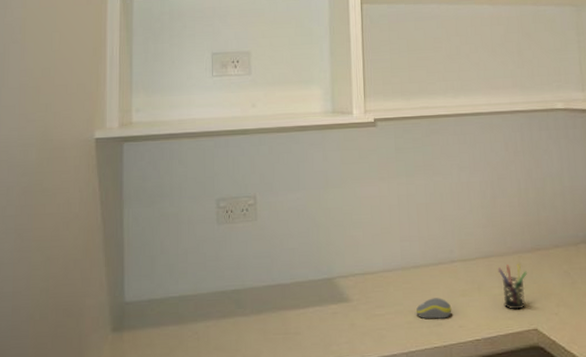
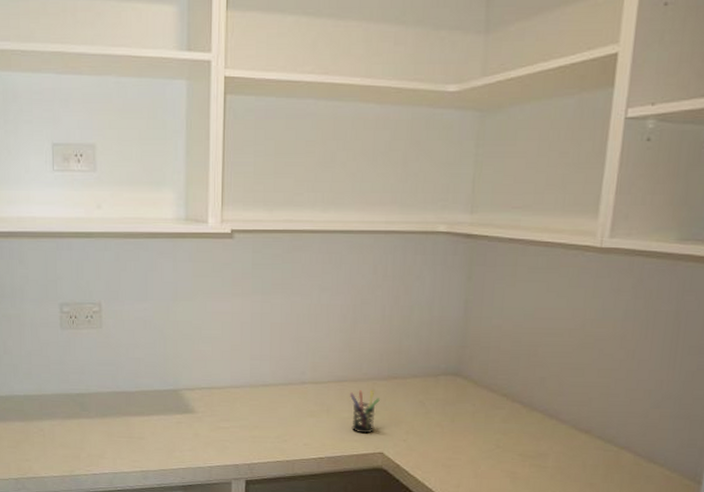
computer mouse: present [415,298,452,319] -> none [261,416,298,436]

